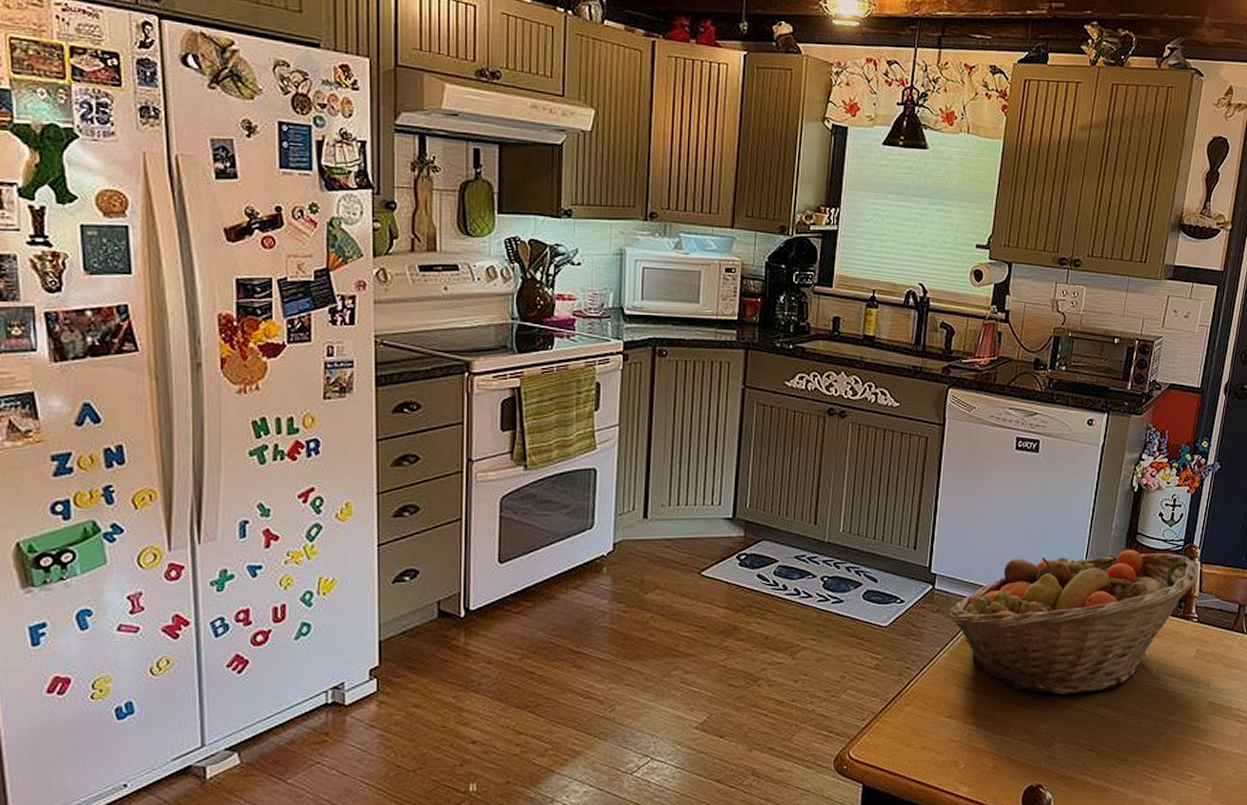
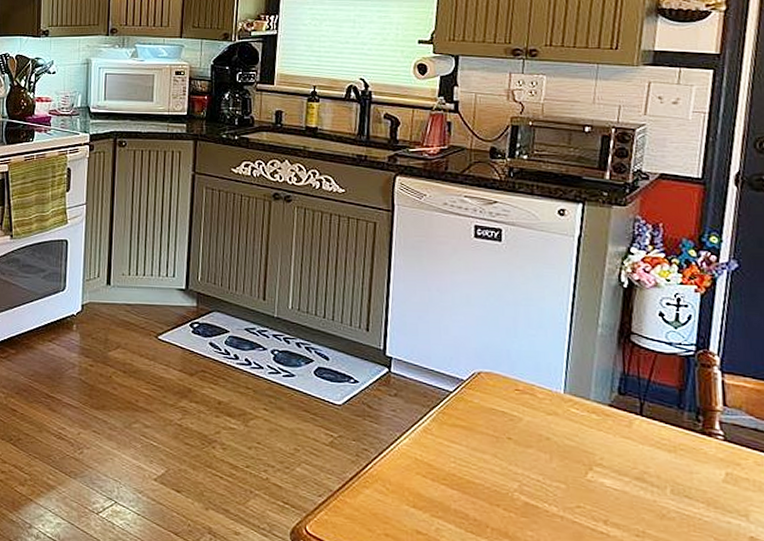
fruit basket: present [948,549,1199,695] -> none [407,349,721,504]

